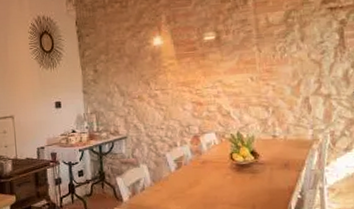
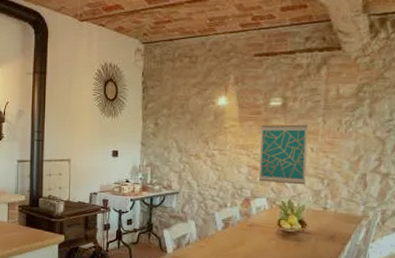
wall art: none [198,55,251,117] -> present [258,124,308,185]

